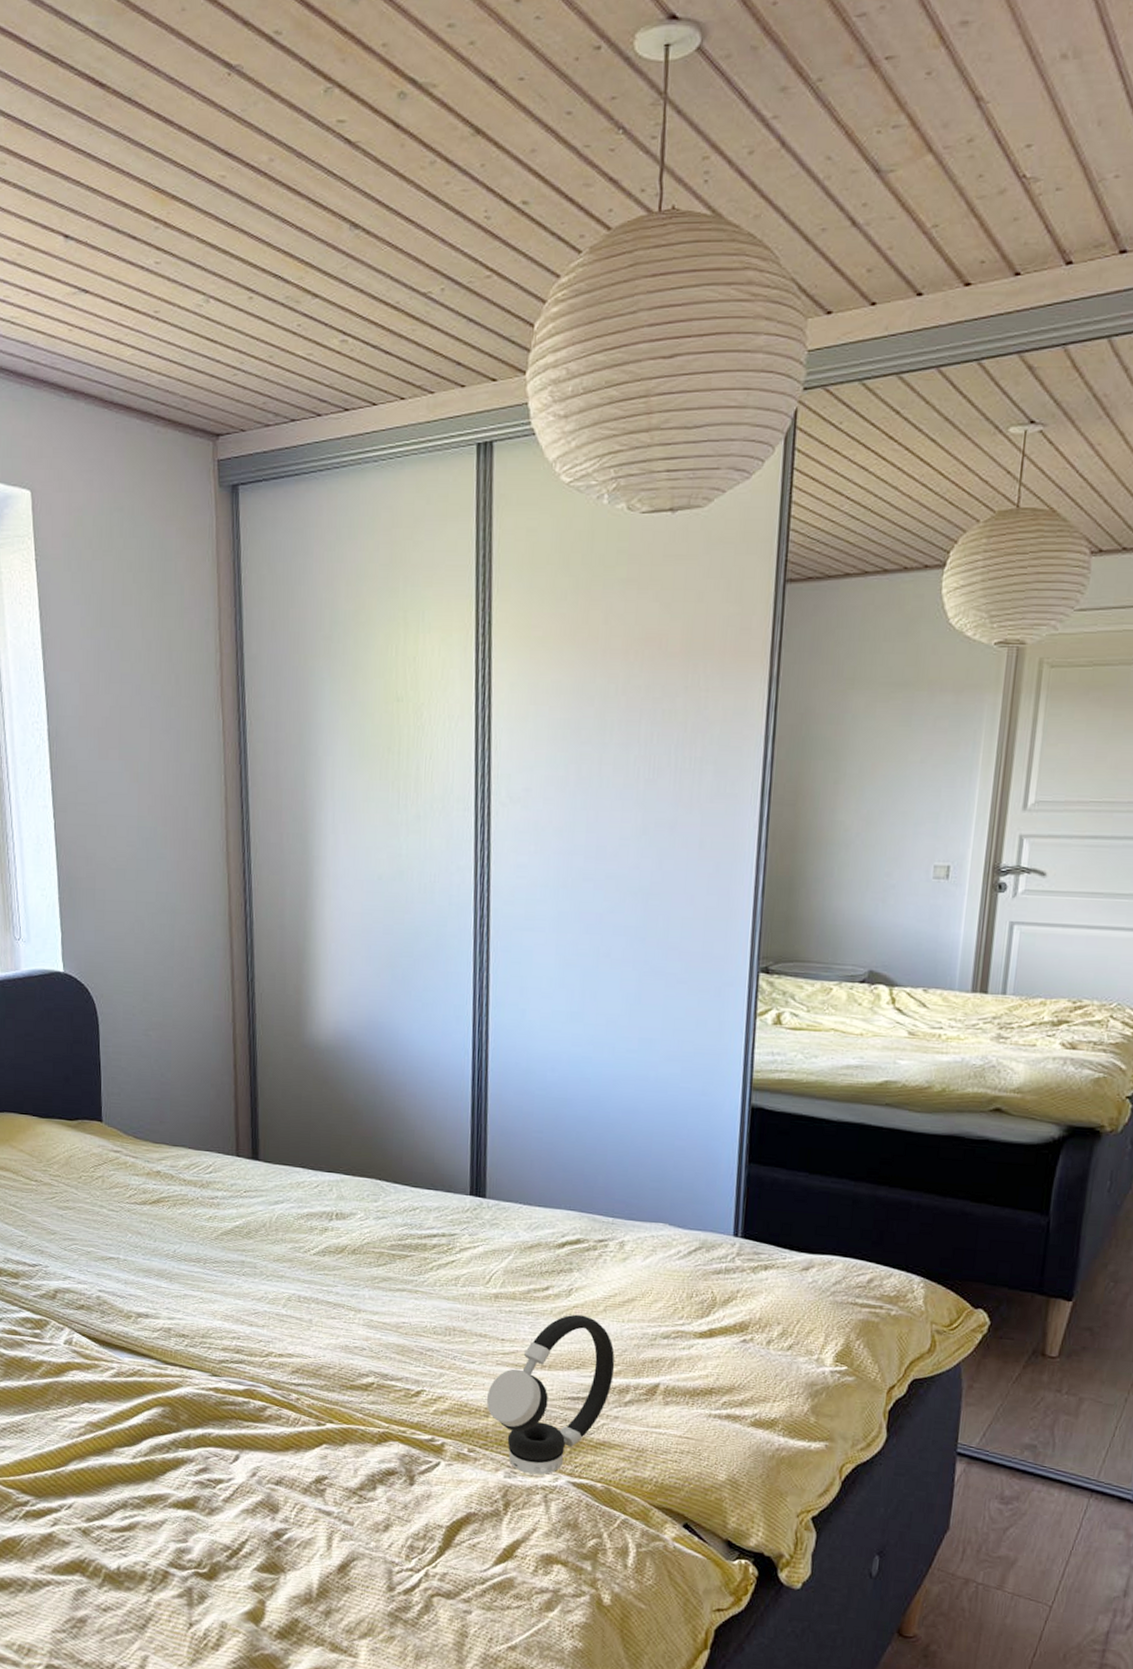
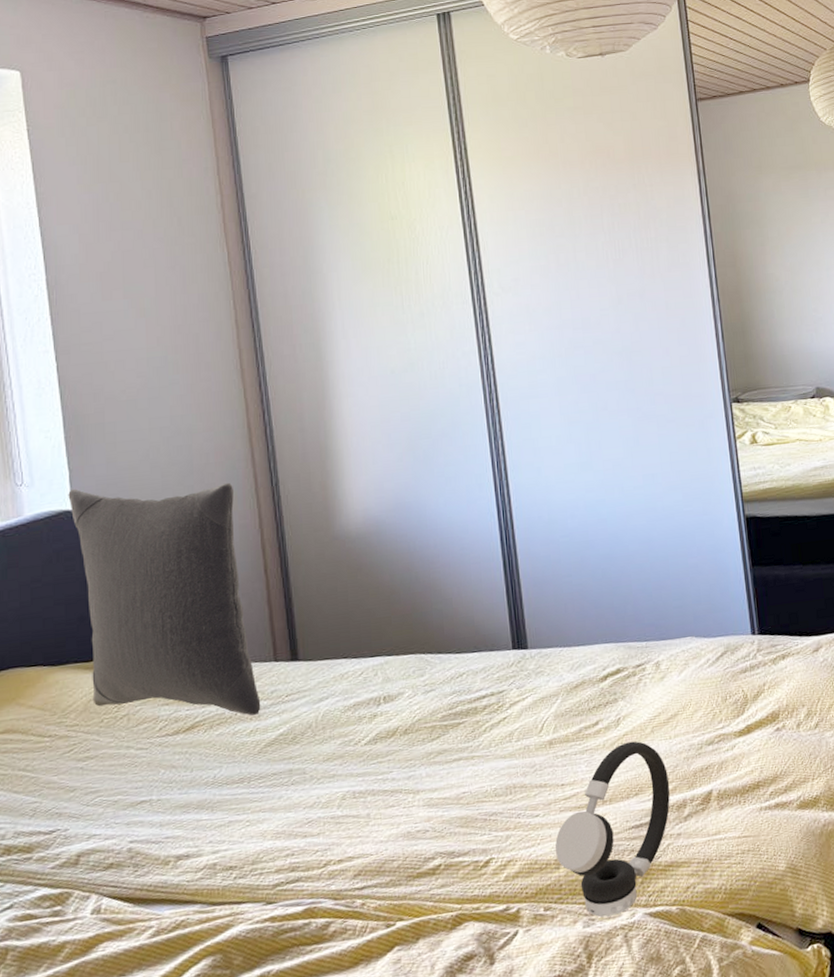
pillow: none [59,951,221,1203] -> present [68,482,261,715]

